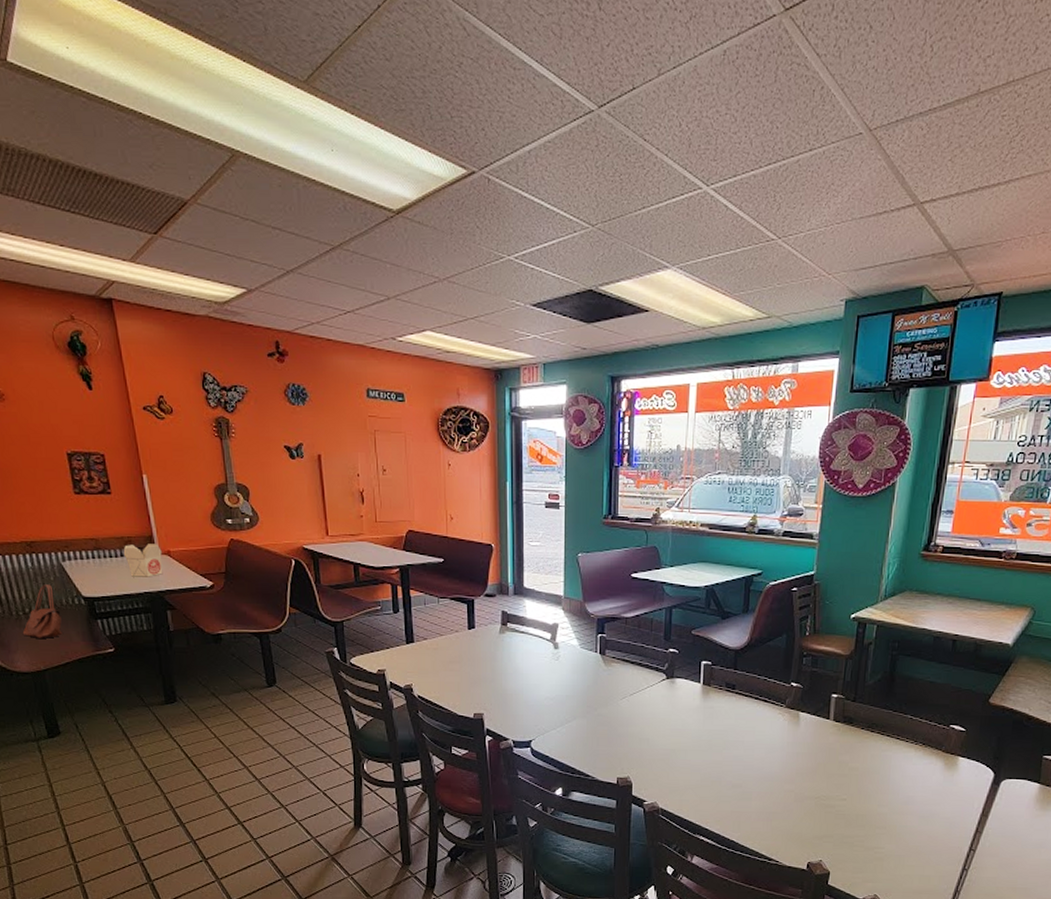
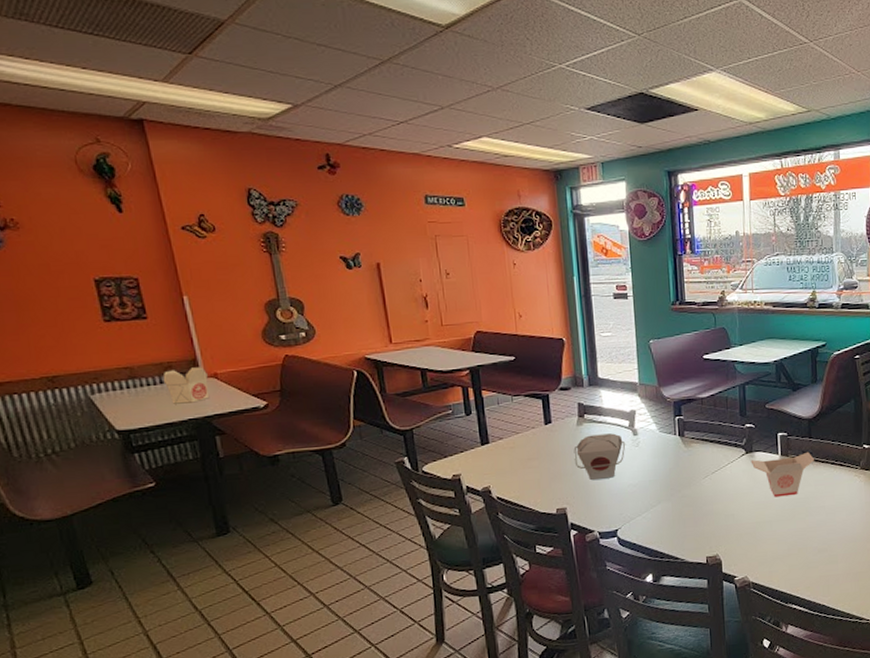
handbag: present [22,584,63,638] -> none [43,421,93,481]
takeout container: none [494,644,546,690] -> present [573,433,626,481]
takeout container: none [671,683,737,727] -> present [750,451,814,497]

